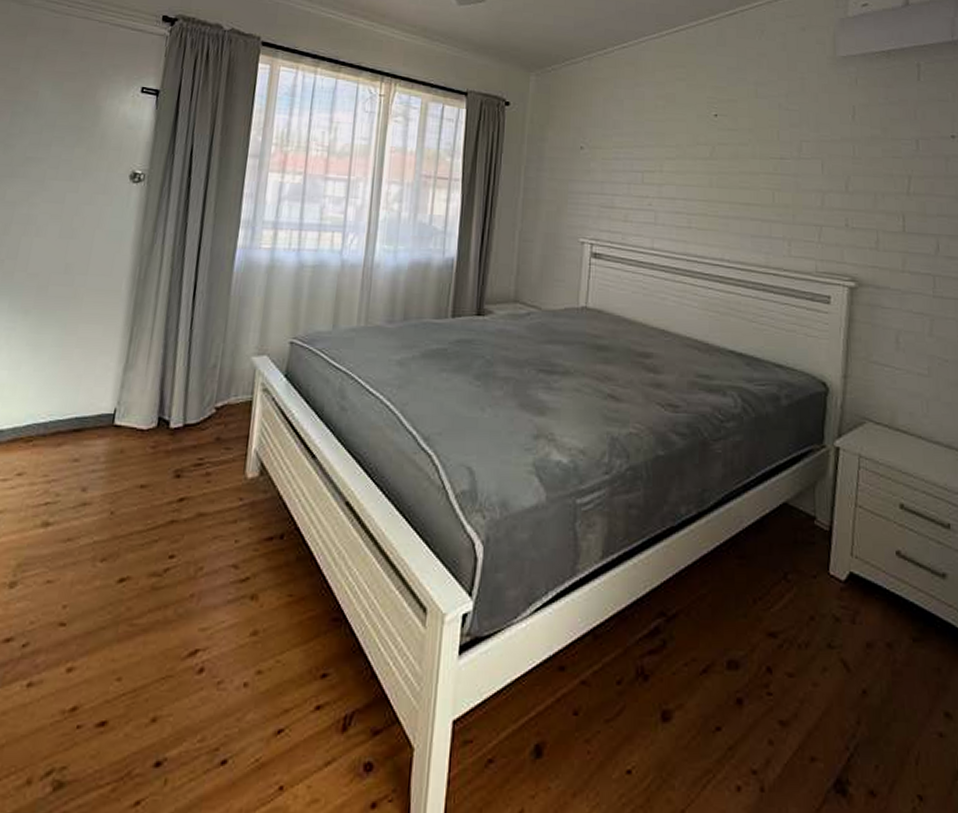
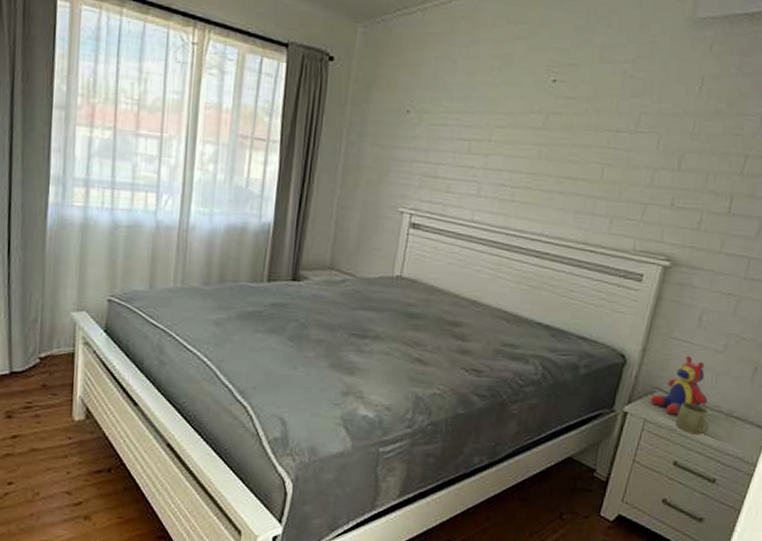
stuffed animal: none [861,382,923,449] -> present [650,356,708,415]
mug: none [892,434,931,473] -> present [675,402,711,436]

